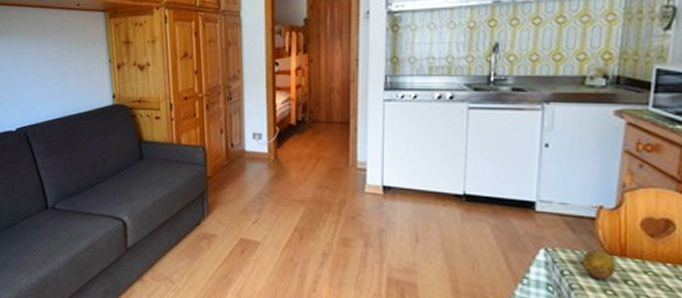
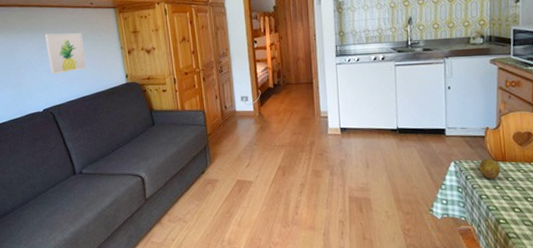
wall art: none [22,39,69,89] -> present [44,32,87,75]

